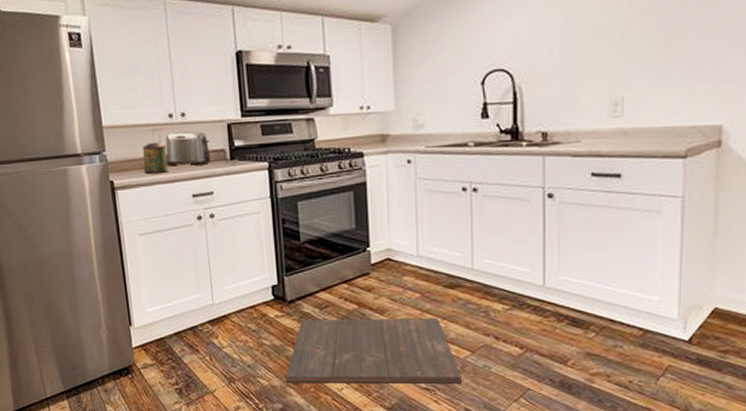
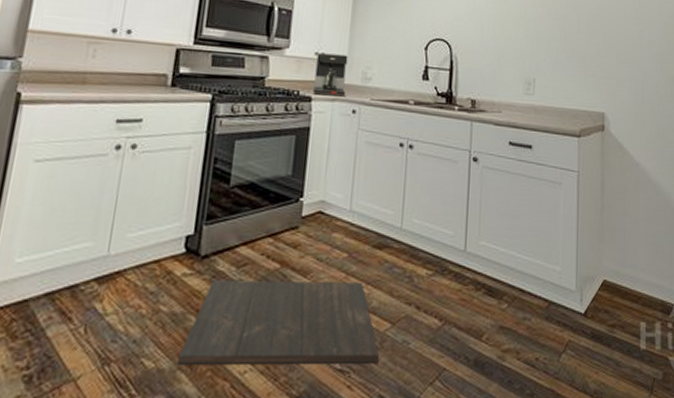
canister: present [142,142,169,175] -> none [64,56,100,92]
toaster: present [165,131,210,167] -> none [95,48,153,88]
coffee maker: none [362,104,399,150] -> present [312,52,348,97]

